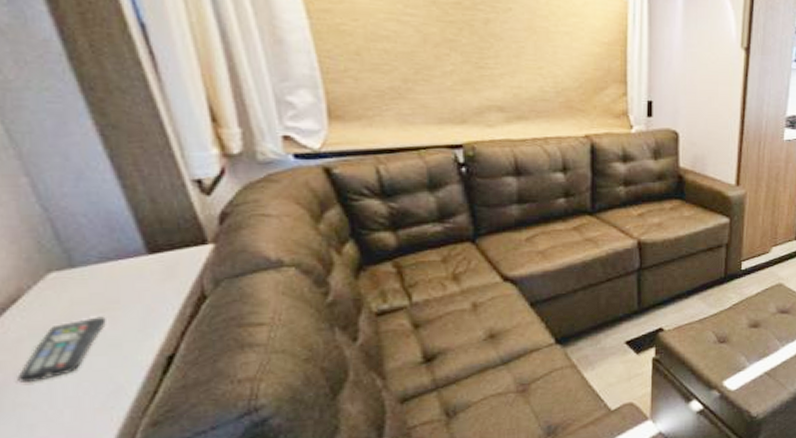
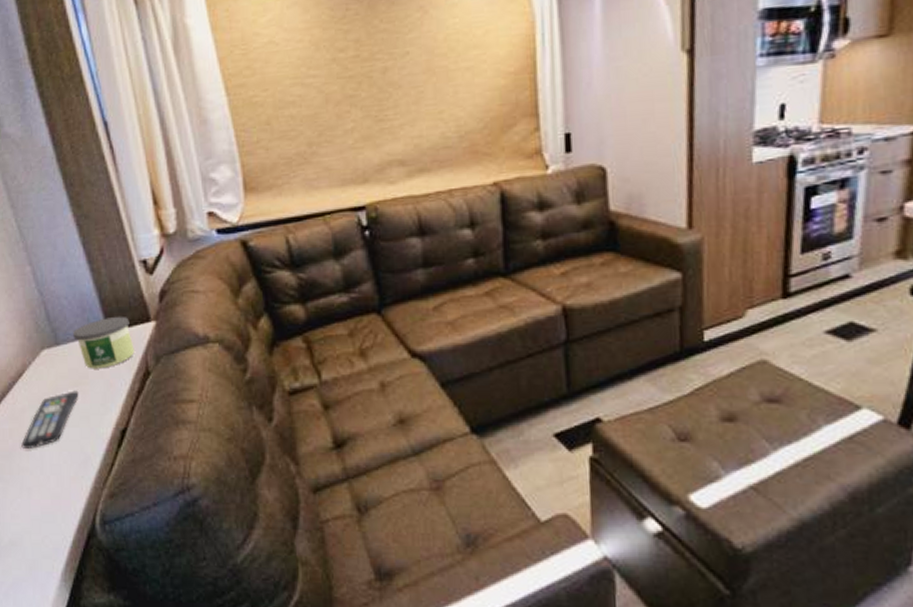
candle: none [96,239,186,293] -> present [73,317,135,369]

